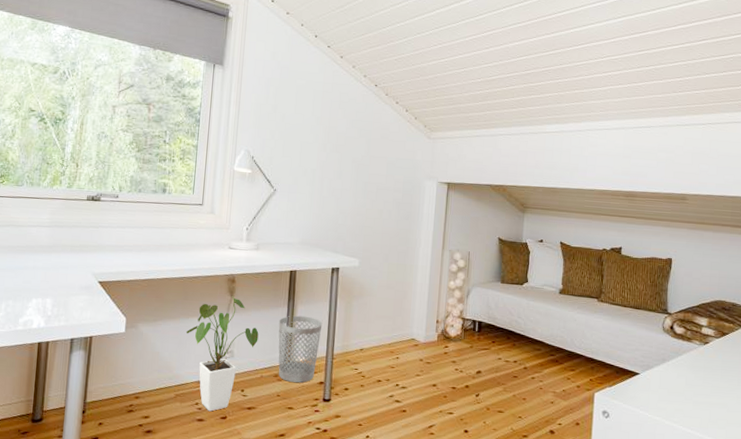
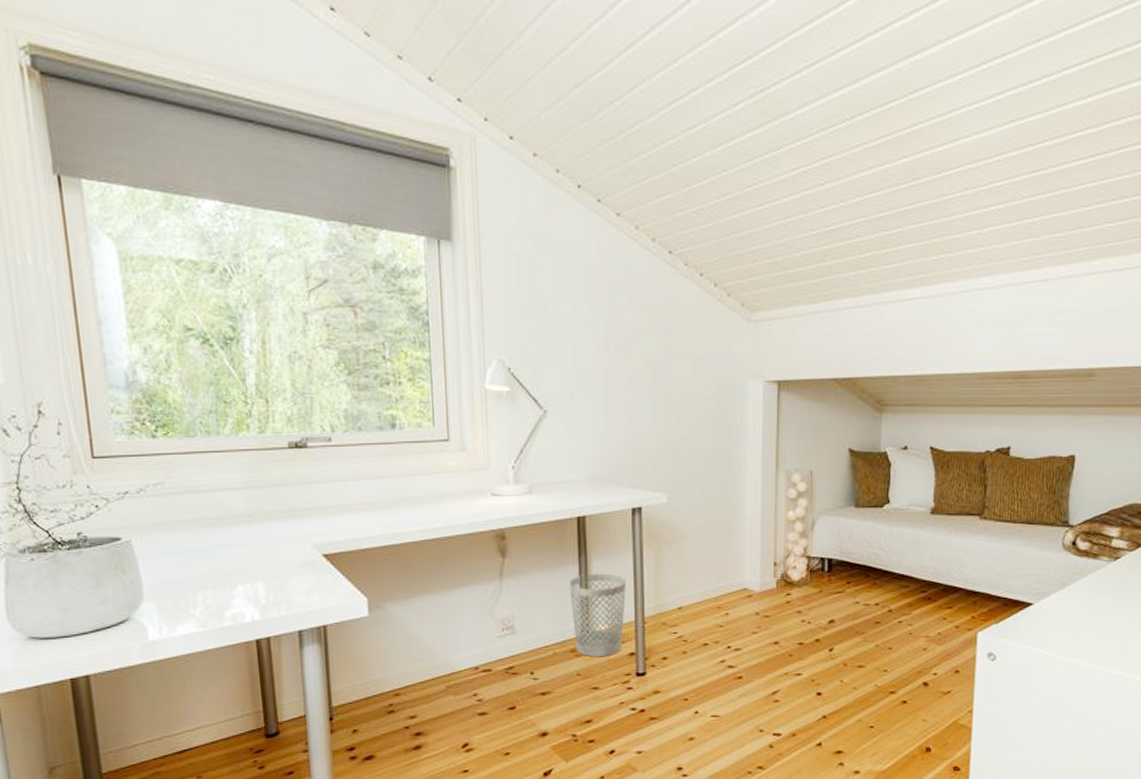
house plant: present [186,296,259,412] -> none [449,557,545,702]

